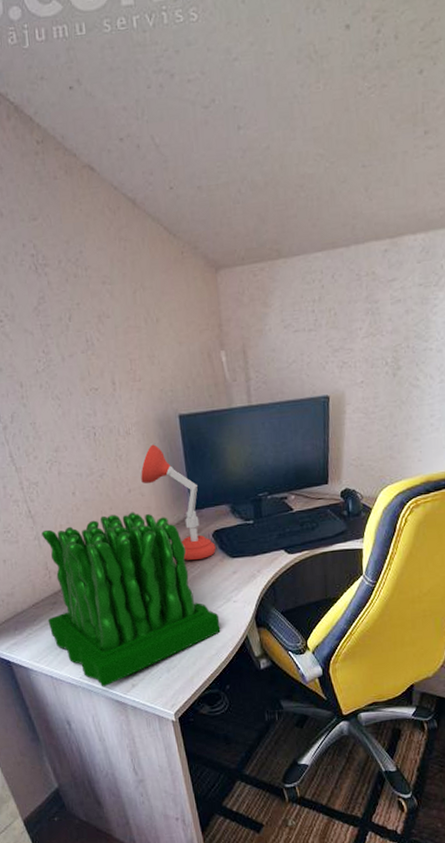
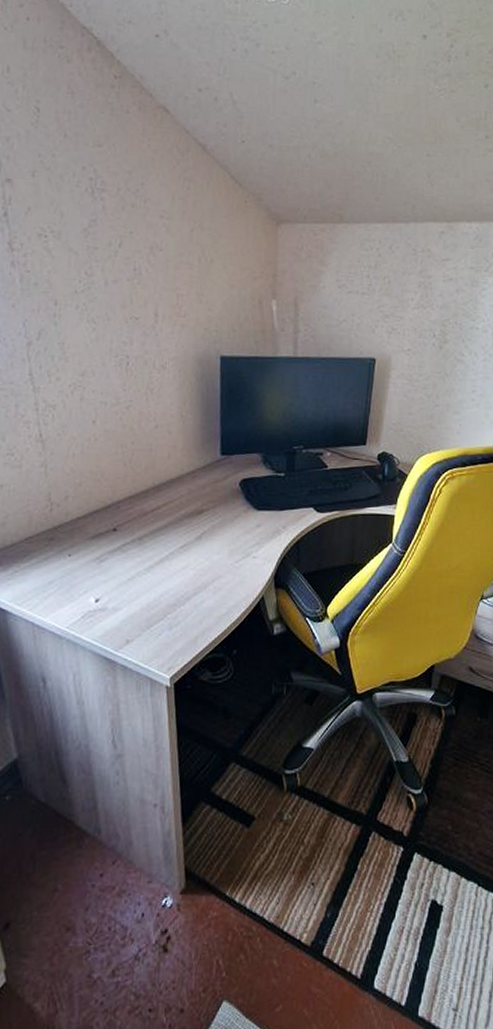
plant: present [41,512,221,687] -> none [40,449,236,641]
desk lamp: present [141,444,216,560] -> none [171,382,241,508]

